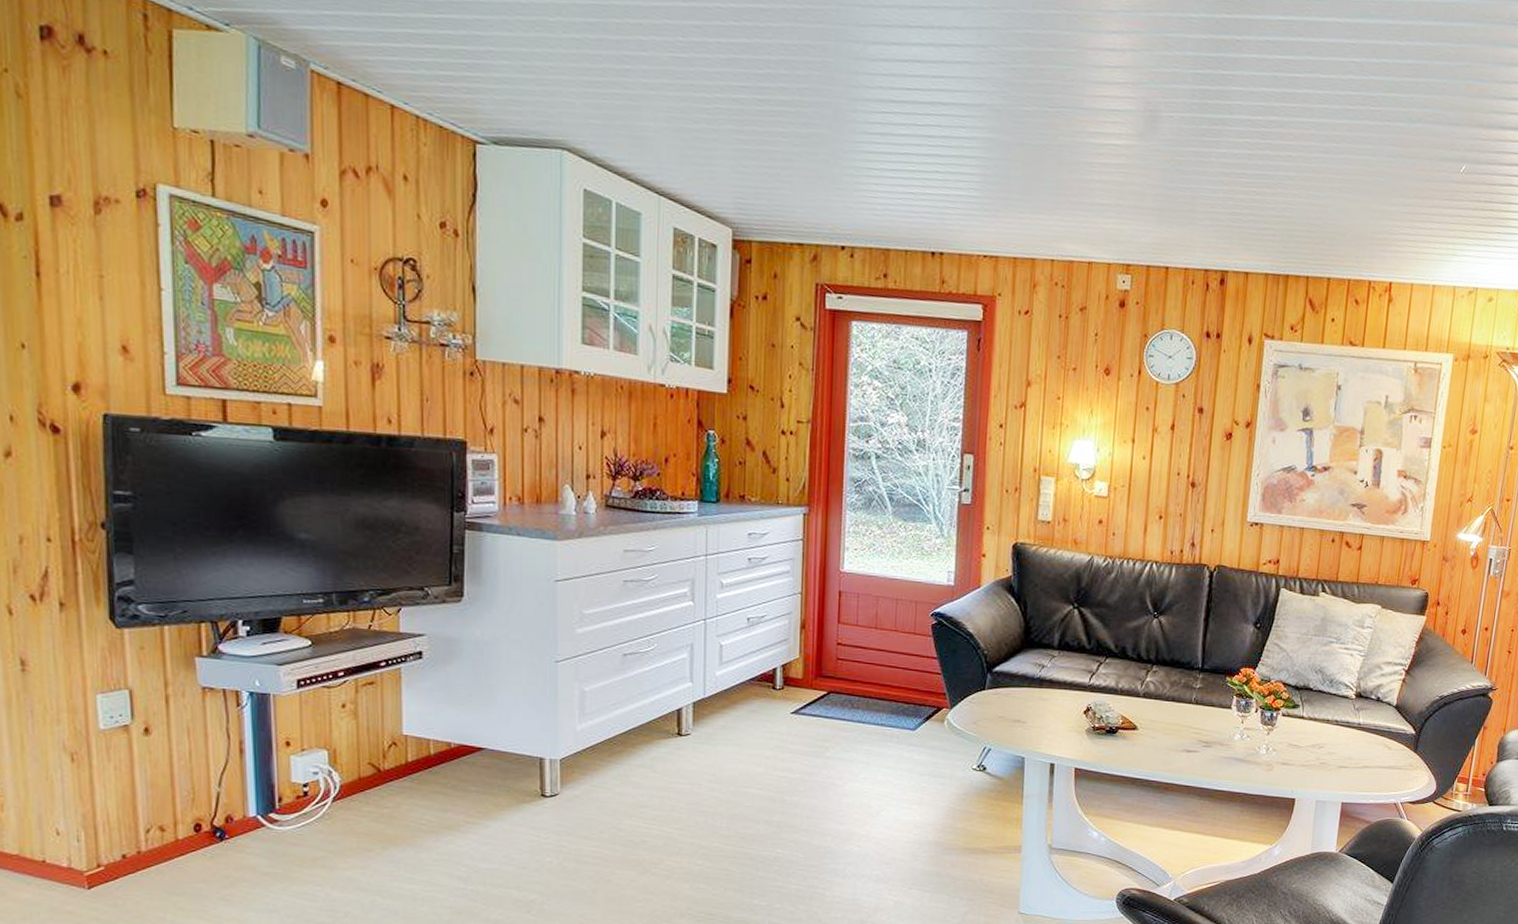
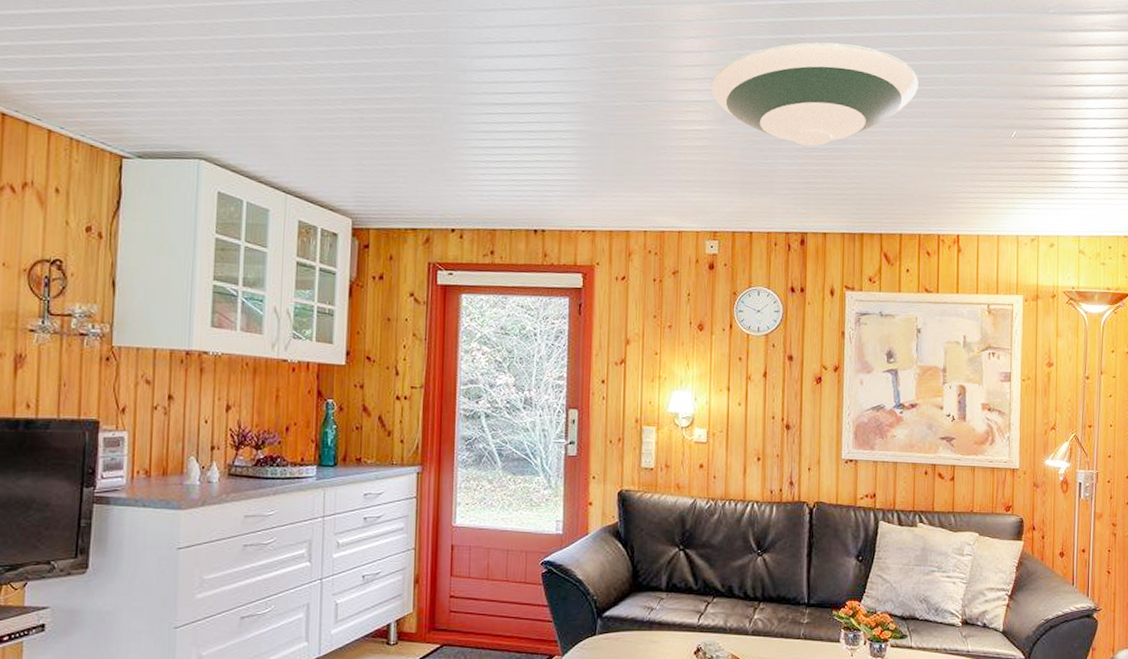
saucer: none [1133,46,1364,171] -> present [712,42,919,146]

